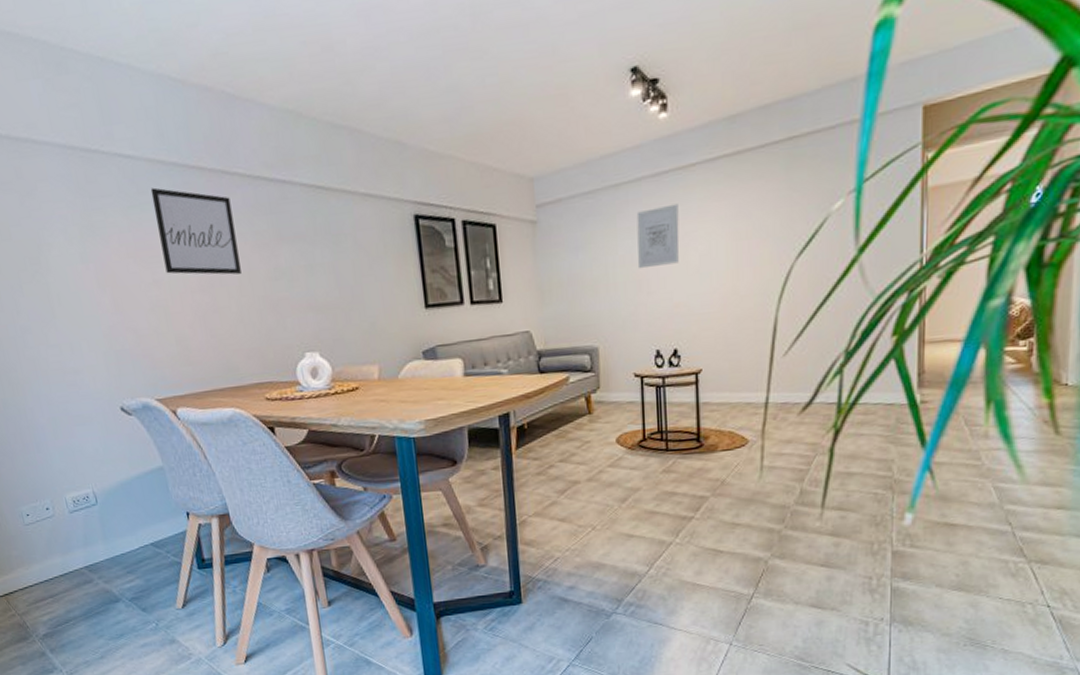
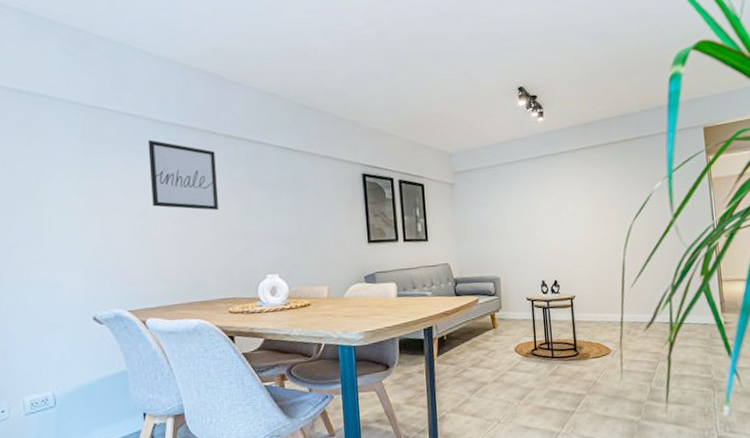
wall art: present [636,203,680,269] -> none [525,178,556,222]

